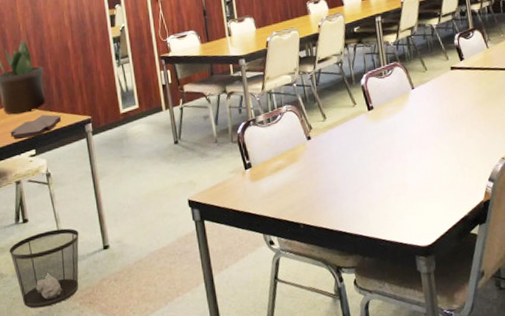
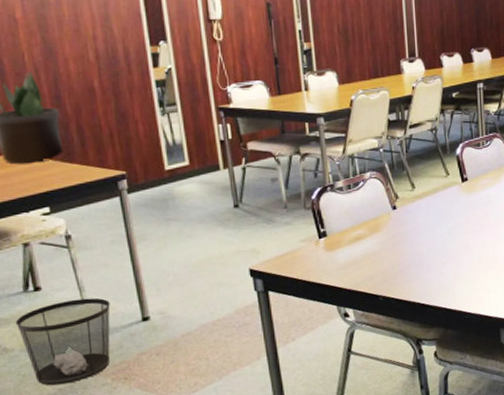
papers: present [9,114,62,139] -> none [12,166,86,194]

